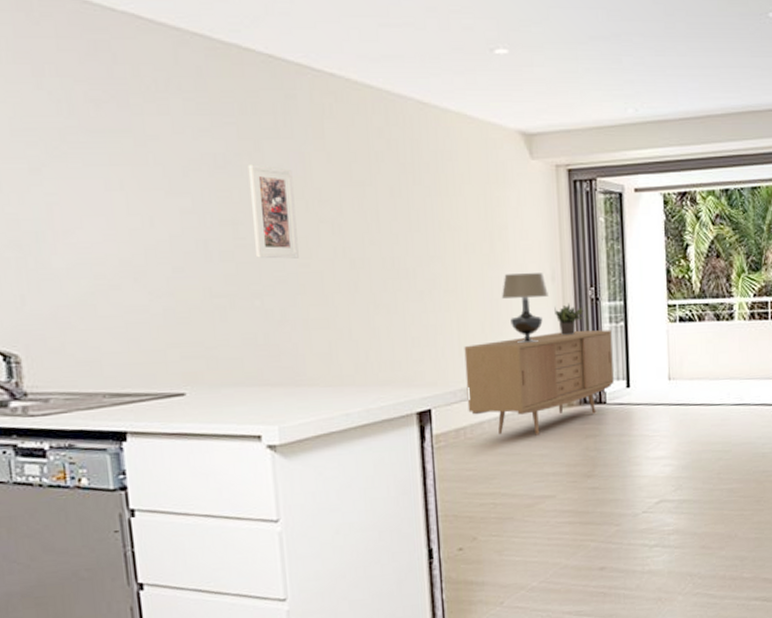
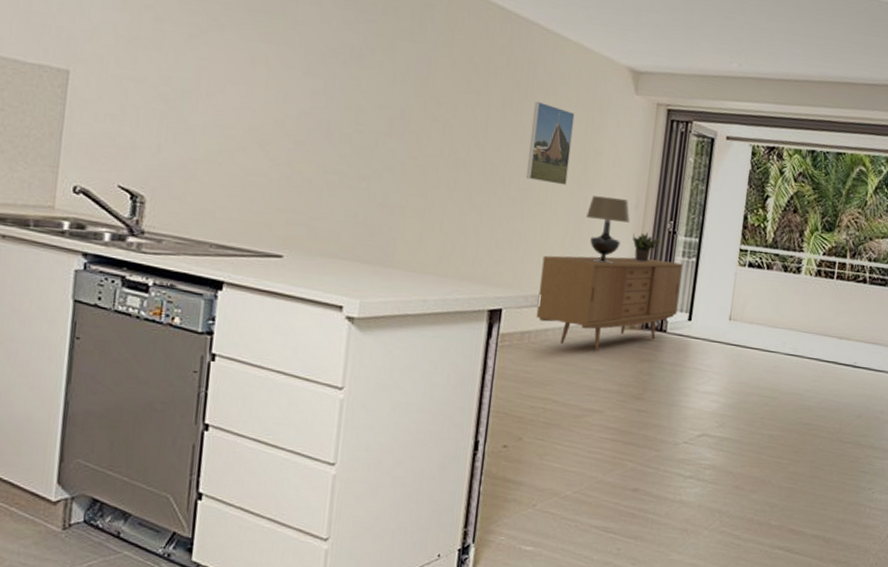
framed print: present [247,164,299,259] -> none [370,60,418,150]
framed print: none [425,183,475,269] -> present [525,101,575,186]

